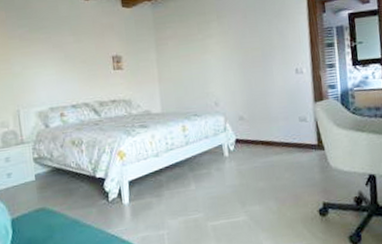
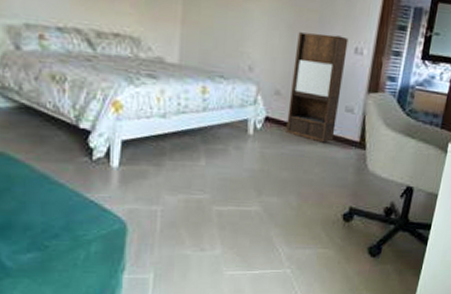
shelving unit: none [248,62,295,152] -> present [286,32,349,143]

